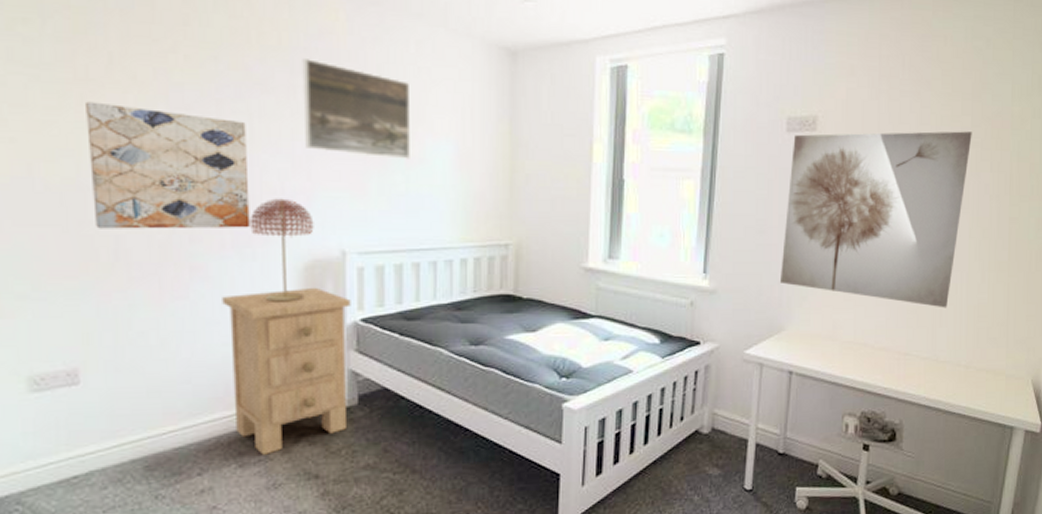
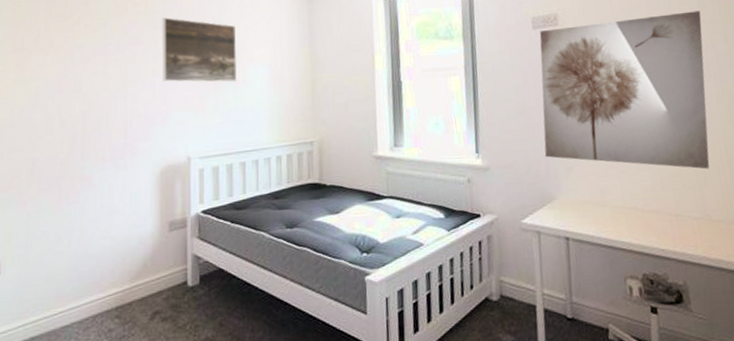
wall art: present [86,101,250,229] -> none [20,63,124,154]
nightstand: present [222,287,351,455] -> none [102,187,194,331]
table lamp: present [250,198,314,302] -> none [123,120,168,201]

